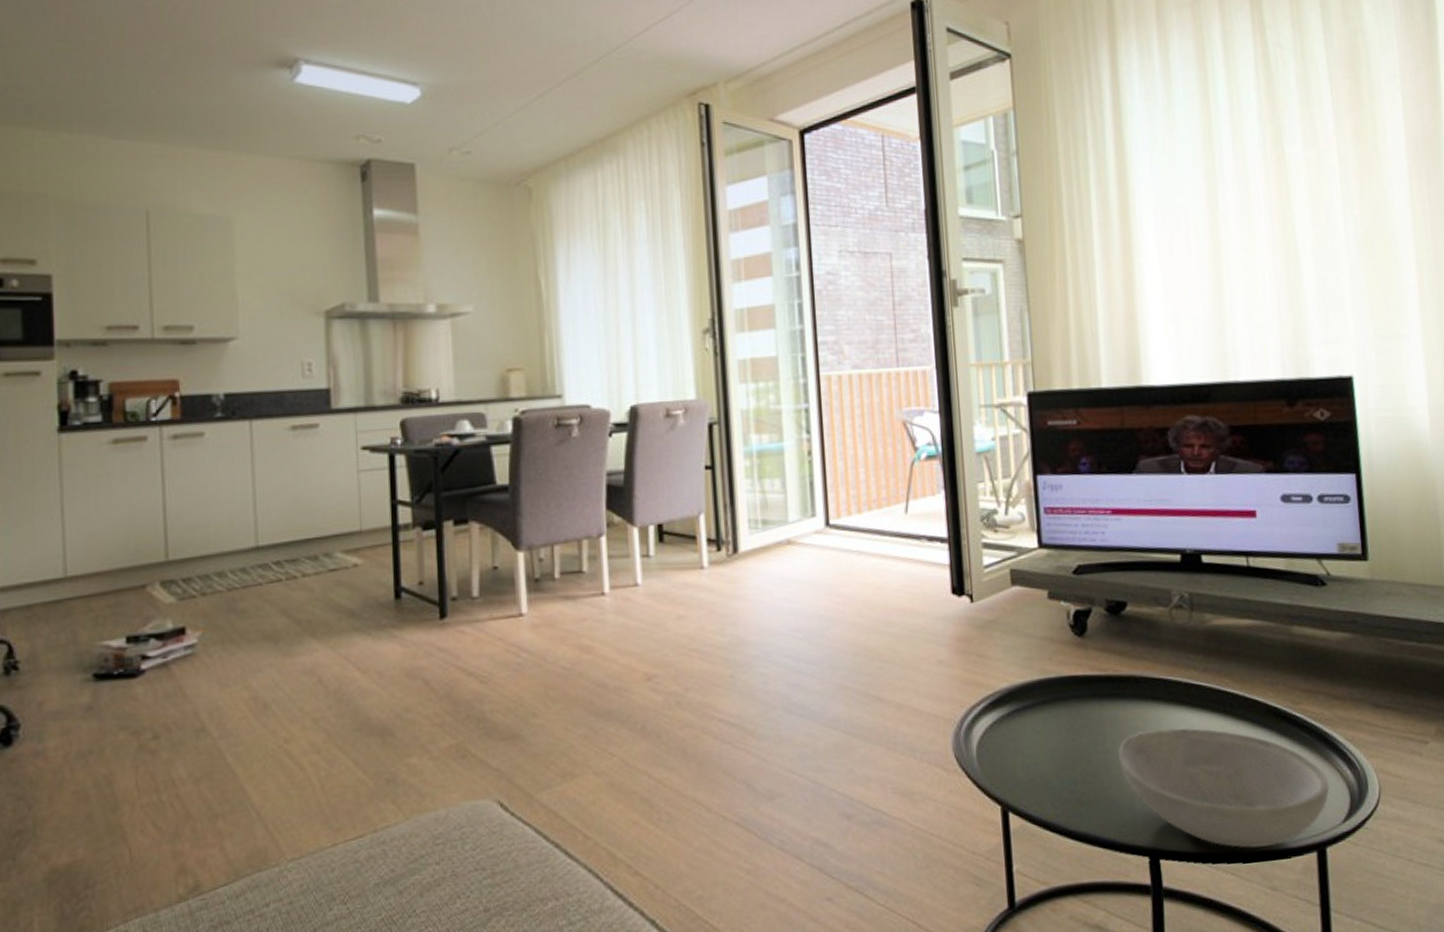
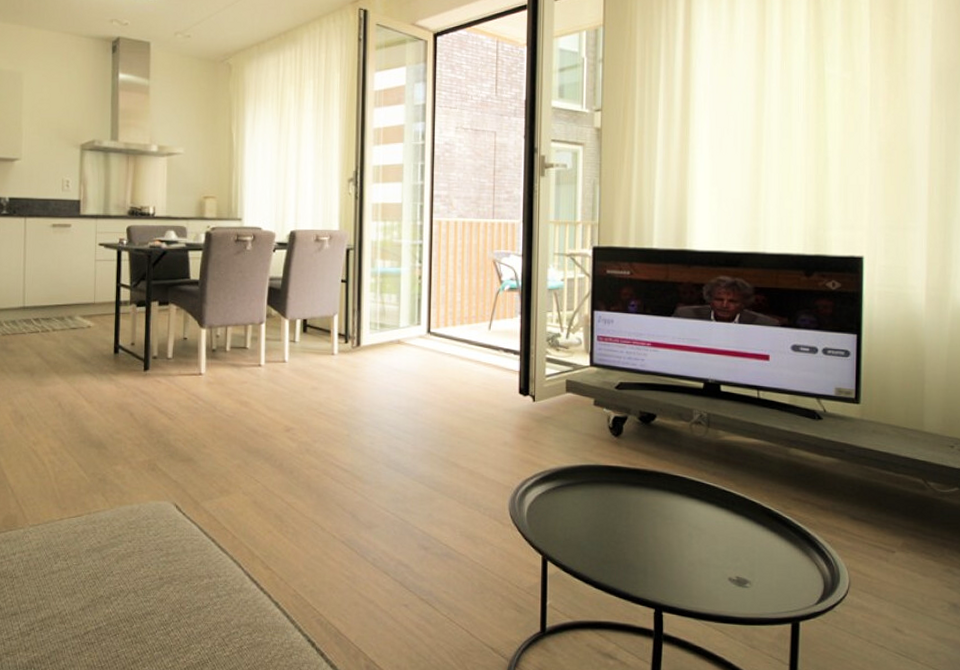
bowl: present [1118,727,1330,849] -> none [638,514,807,615]

